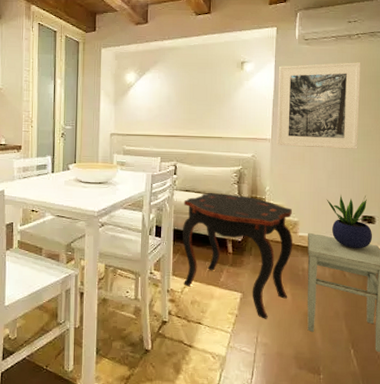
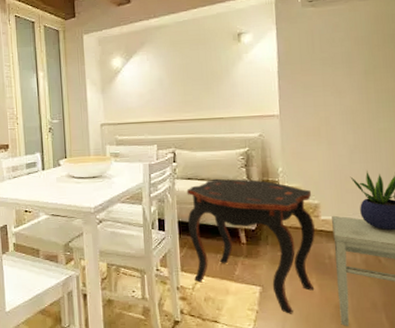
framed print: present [277,62,361,149] -> none [282,20,383,122]

